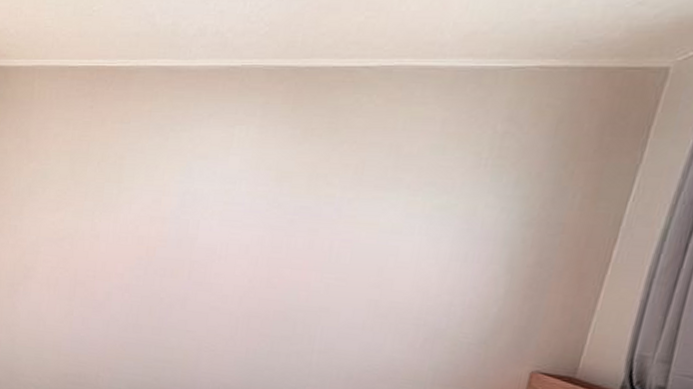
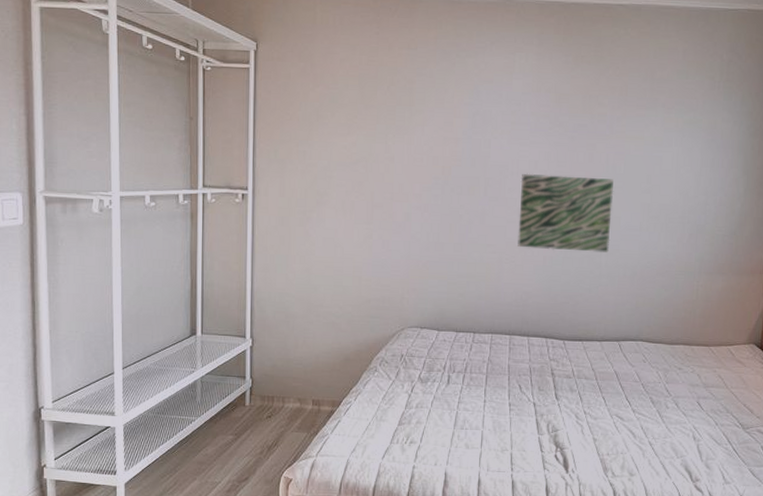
wall art: none [219,258,336,351] -> present [518,173,614,253]

